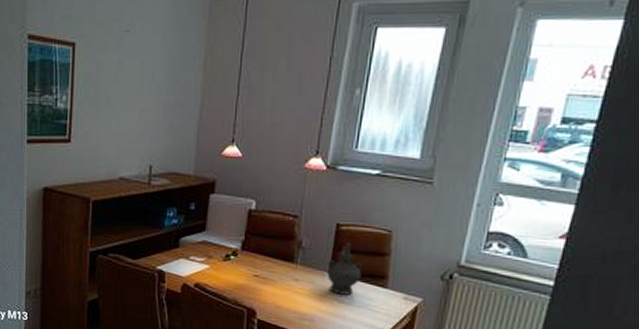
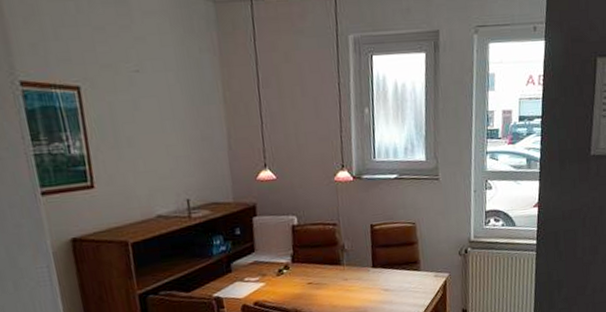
ceremonial vessel: present [327,242,363,295] -> none [369,238,399,284]

